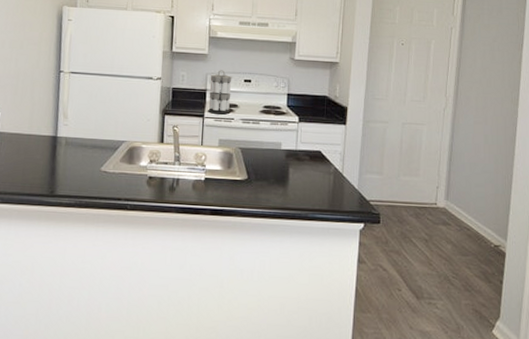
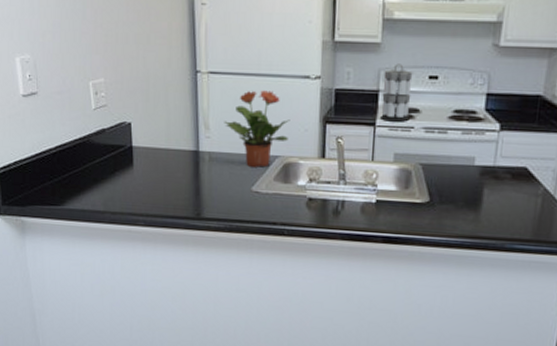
potted plant: none [80,87,136,151] -> present [224,90,290,167]

